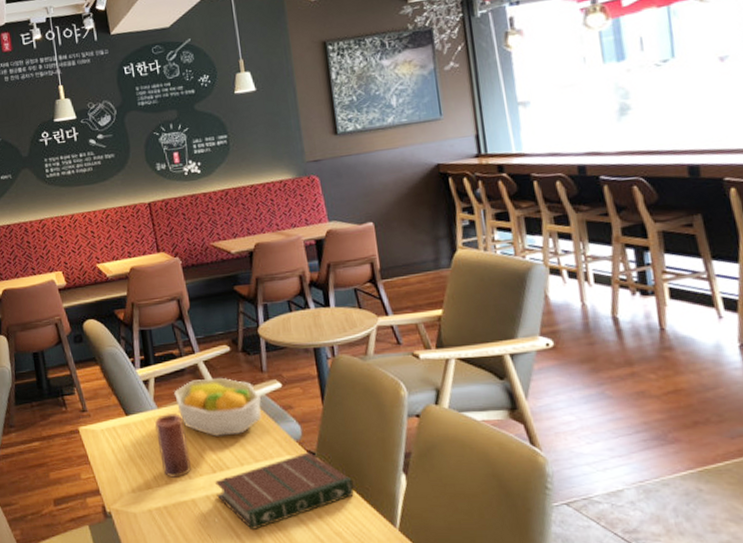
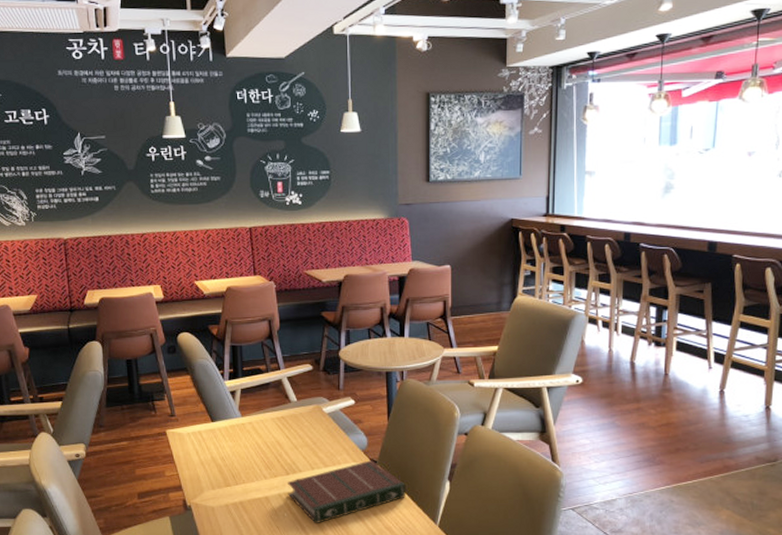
candle: present [154,414,191,478] -> none [237,422,267,478]
fruit bowl: present [174,377,262,436] -> none [258,392,336,444]

